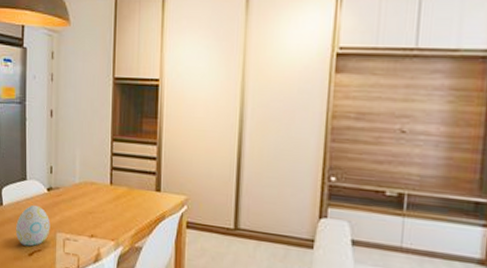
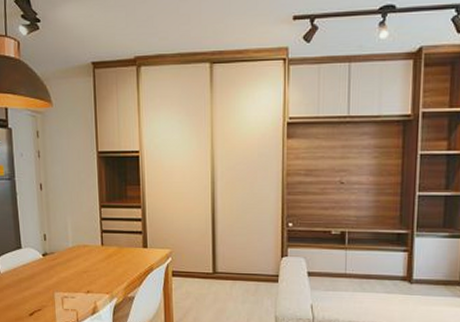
decorative egg: present [15,205,51,247] -> none [14,270,49,307]

